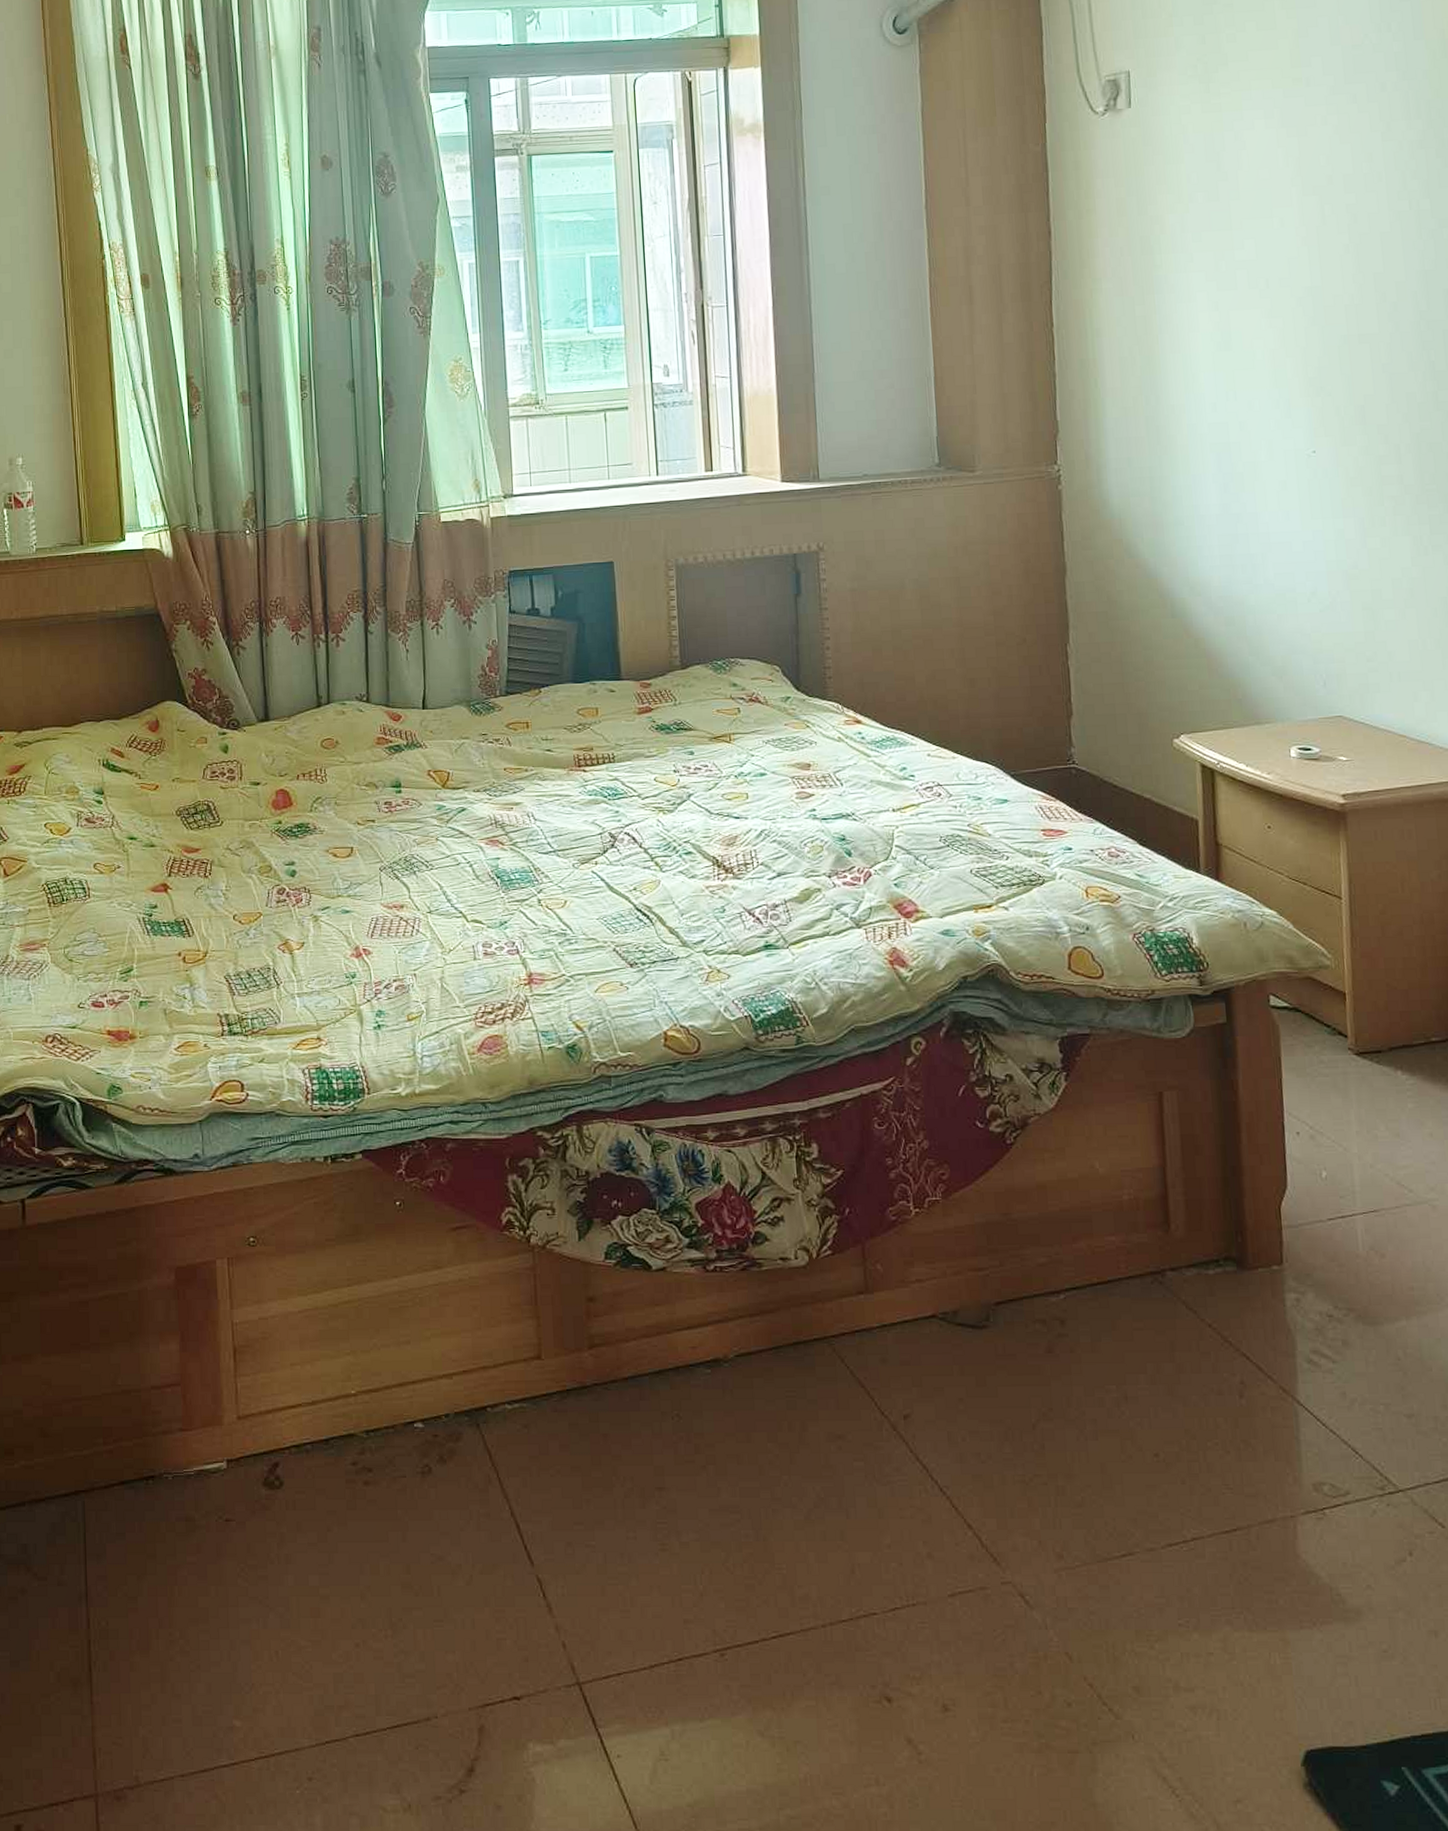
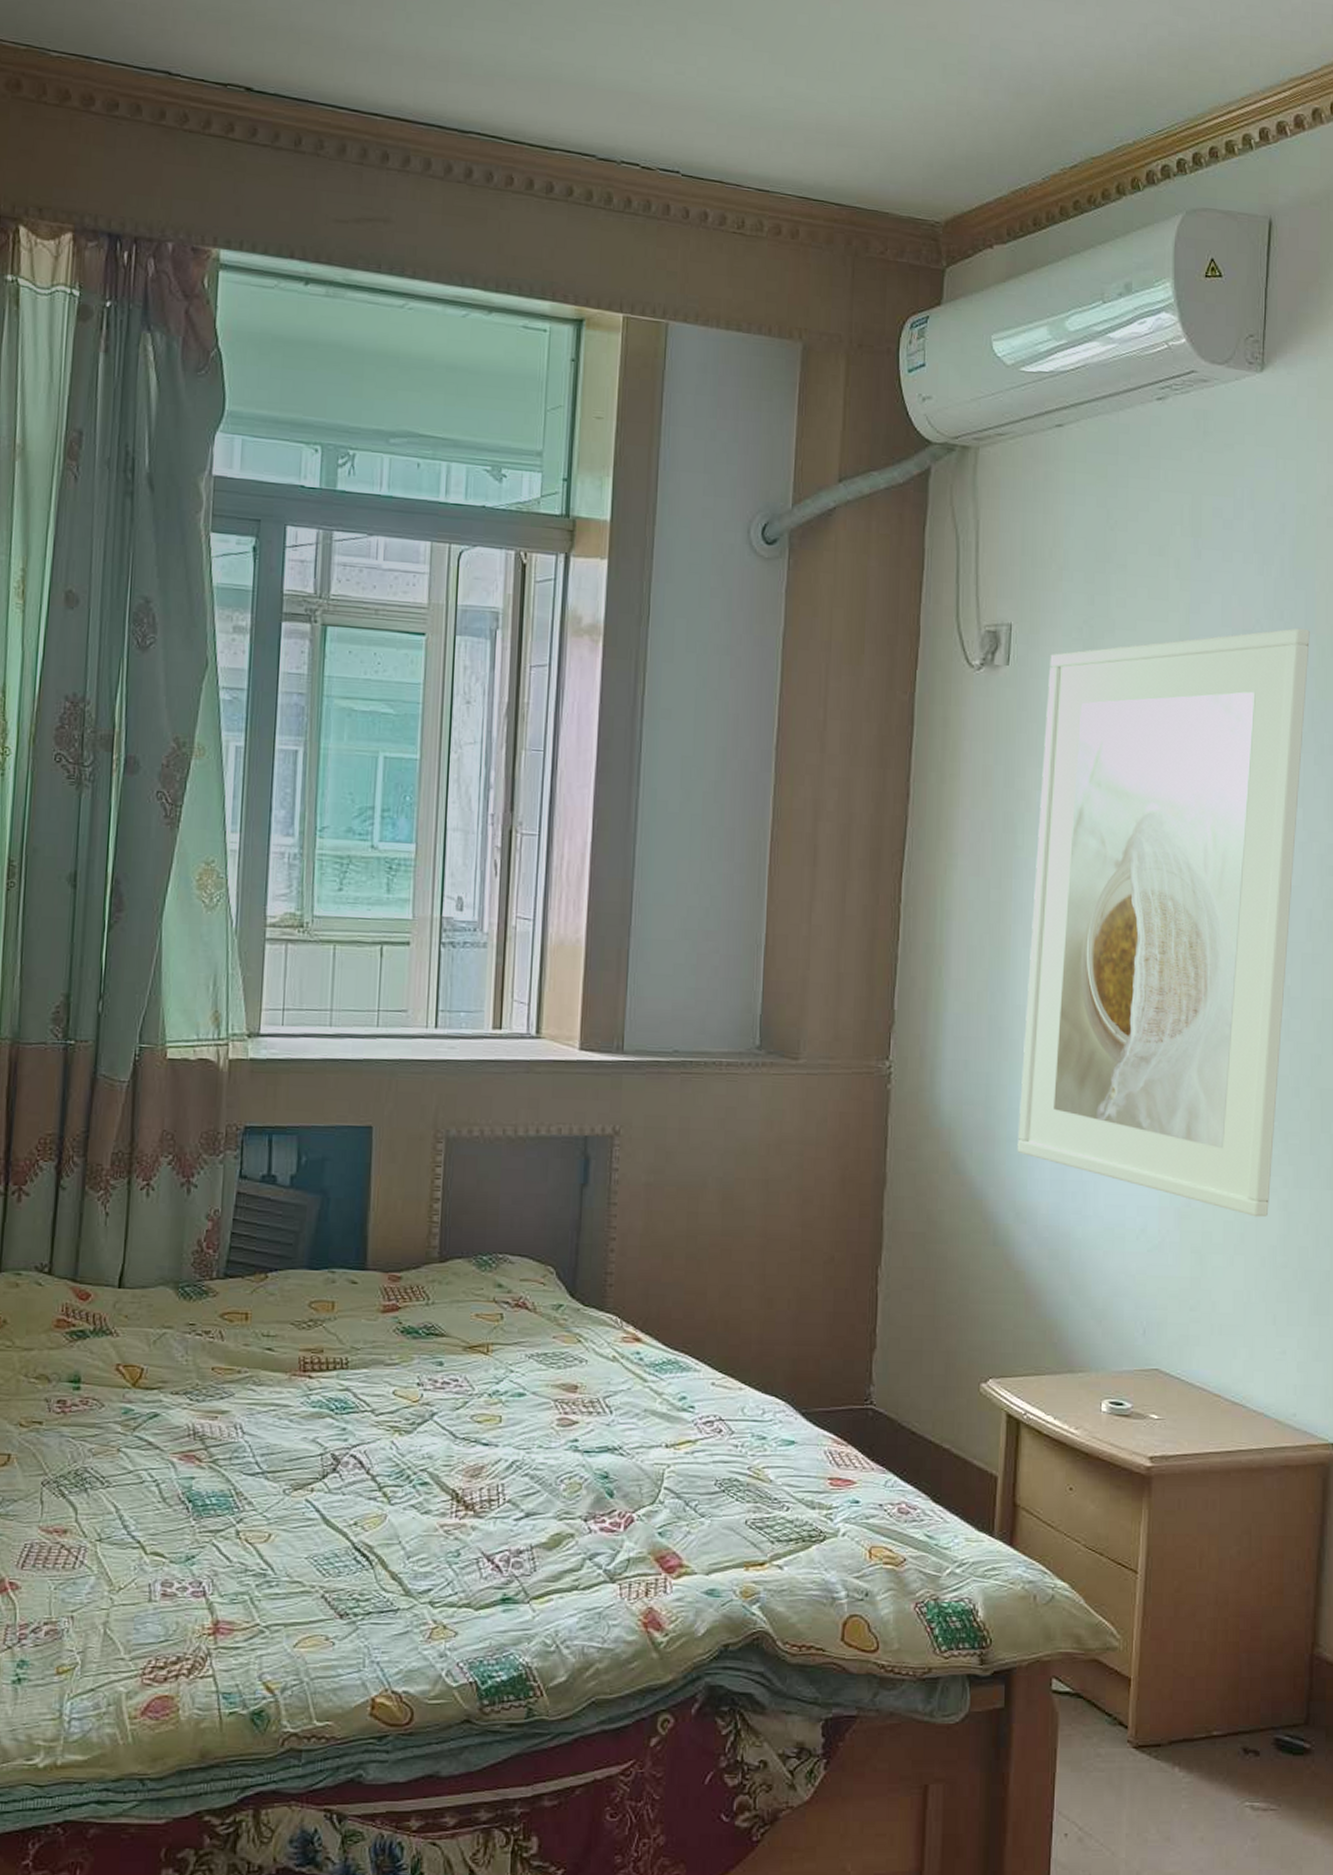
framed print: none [1169,36,1436,573] -> present [1017,628,1310,1218]

